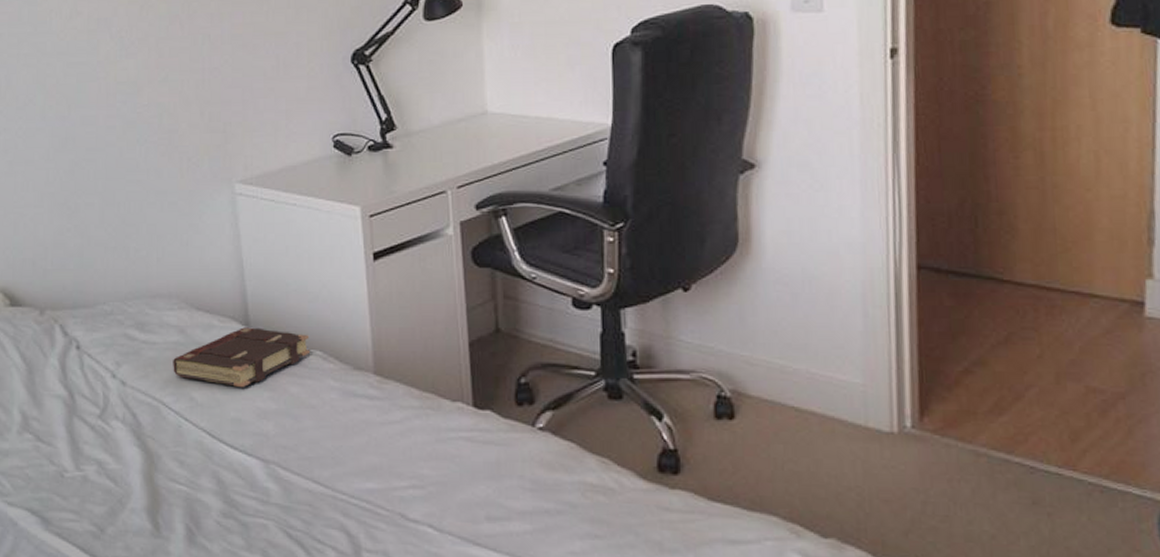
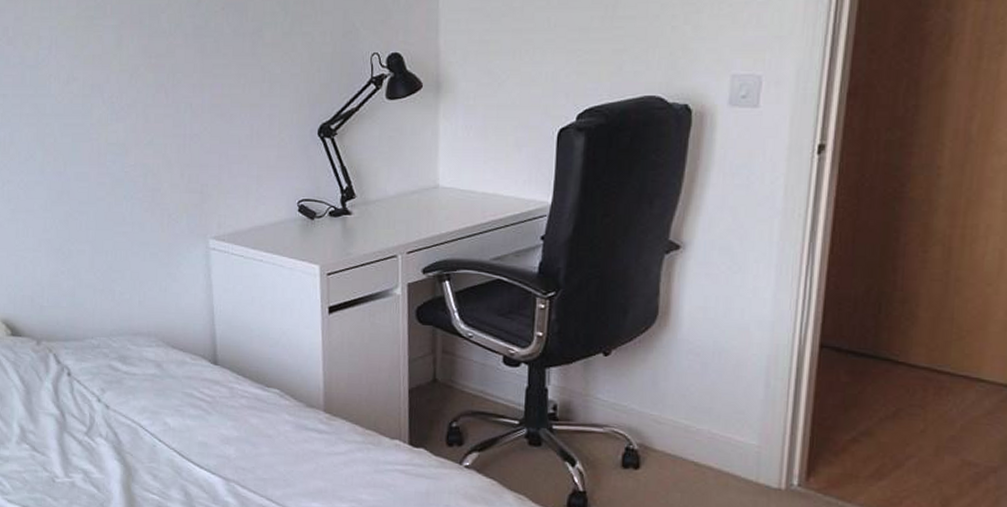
book: present [173,327,311,387] -> none [150,365,270,416]

